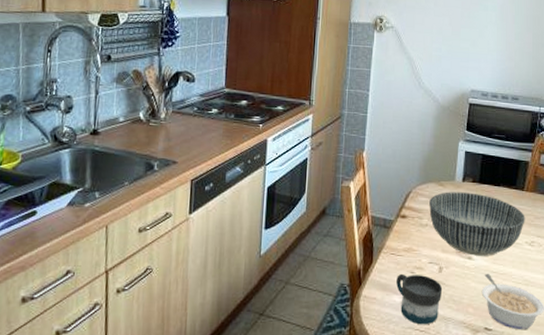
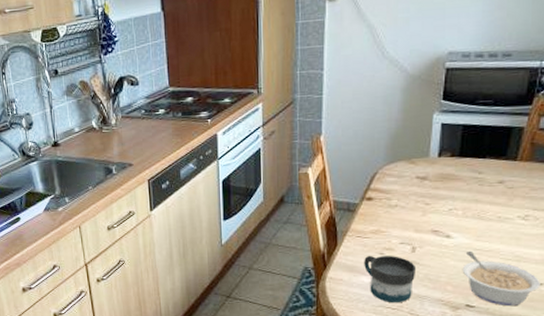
bowl: present [429,192,525,256] -> none [399,168,518,234]

